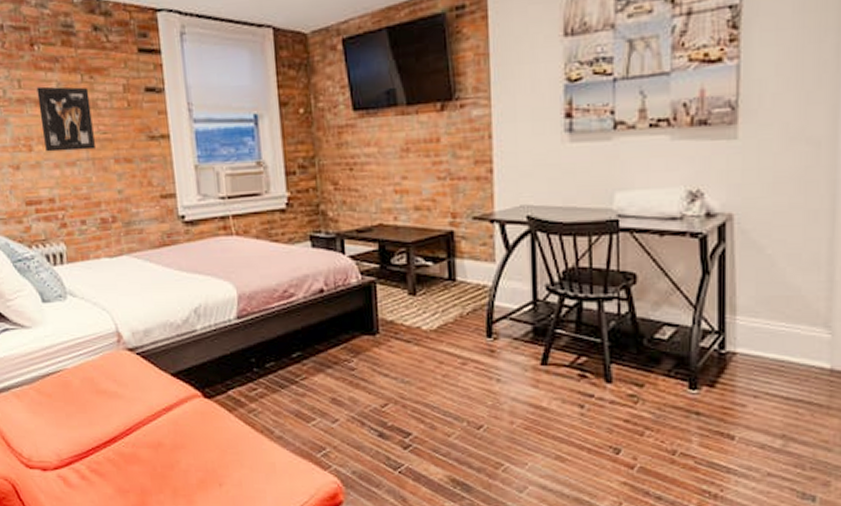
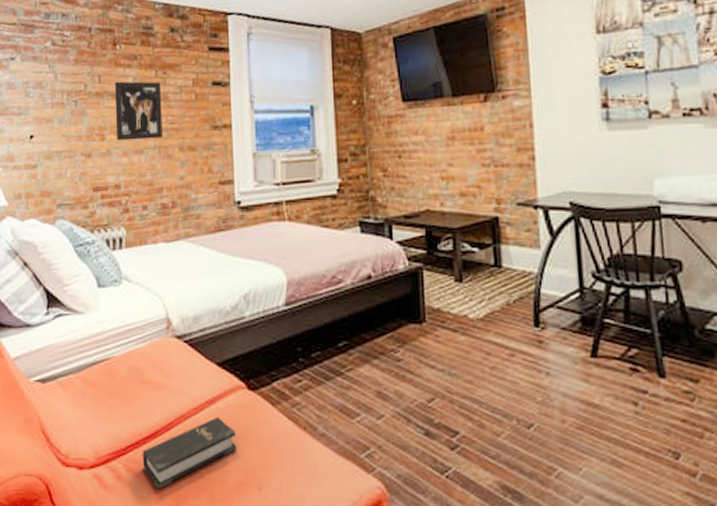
hardback book: none [103,423,197,487] -> present [142,417,237,490]

